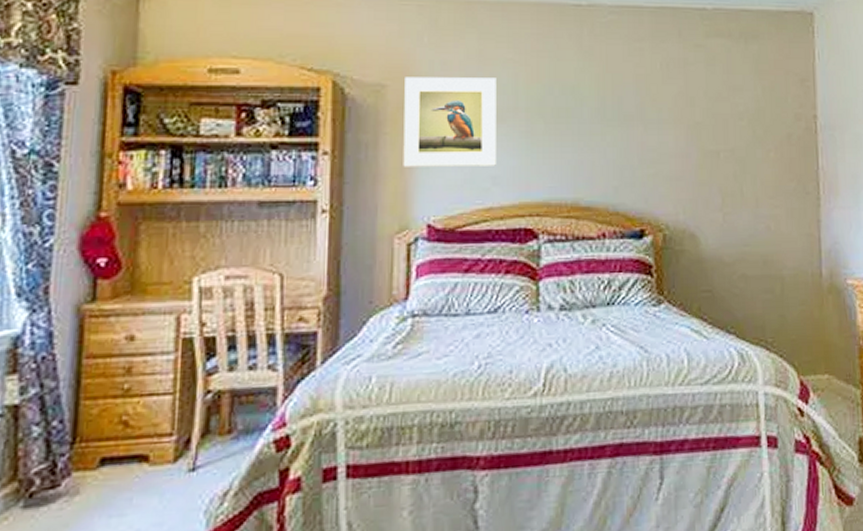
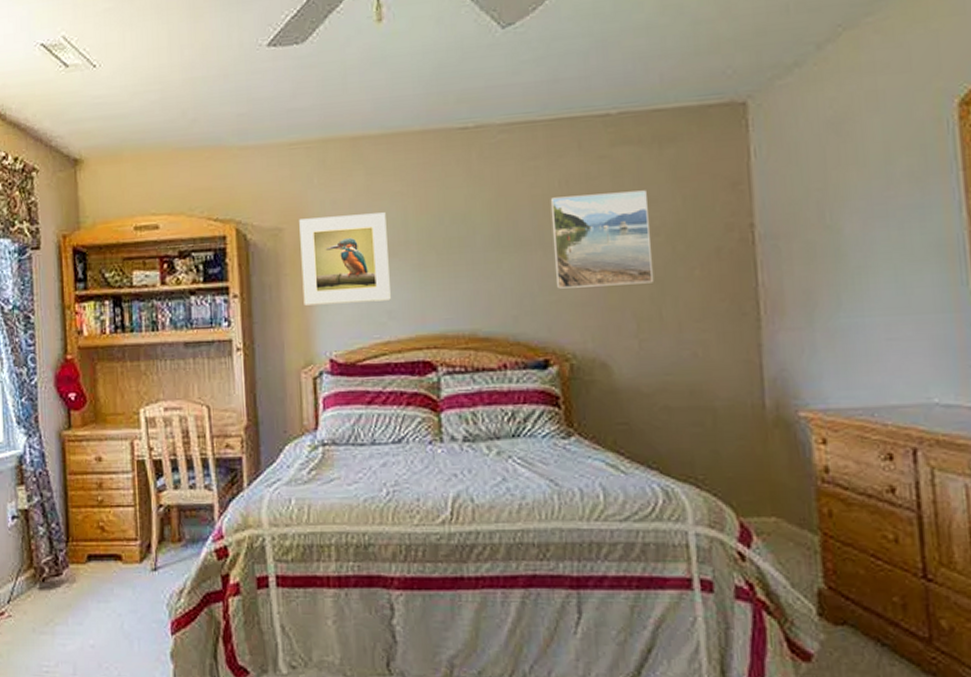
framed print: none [652,78,736,163] -> present [550,190,653,289]

